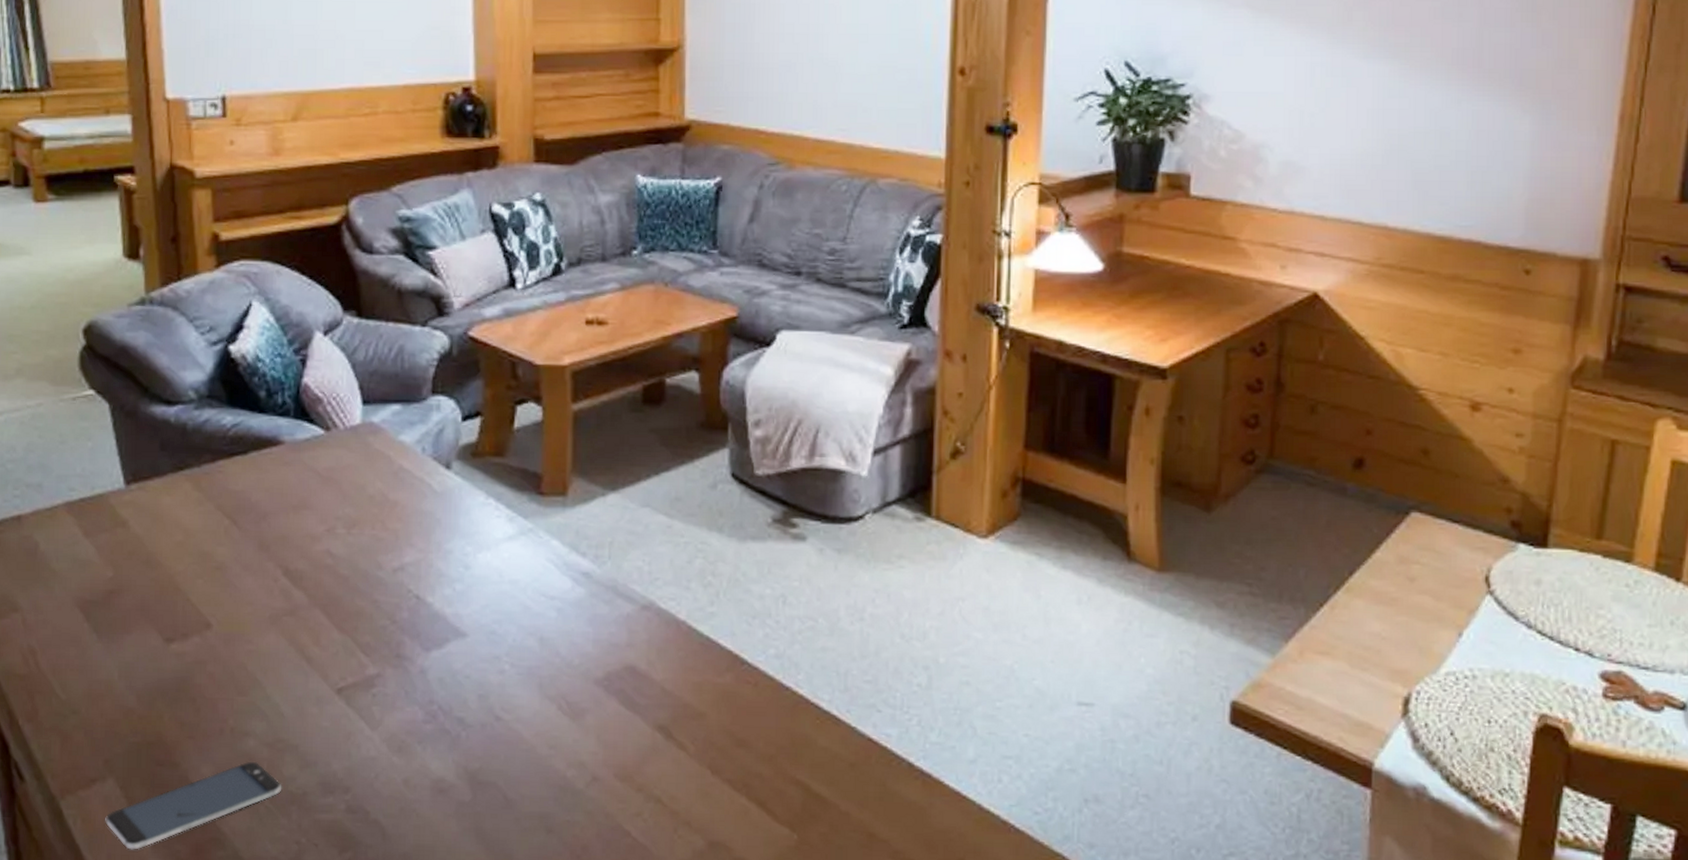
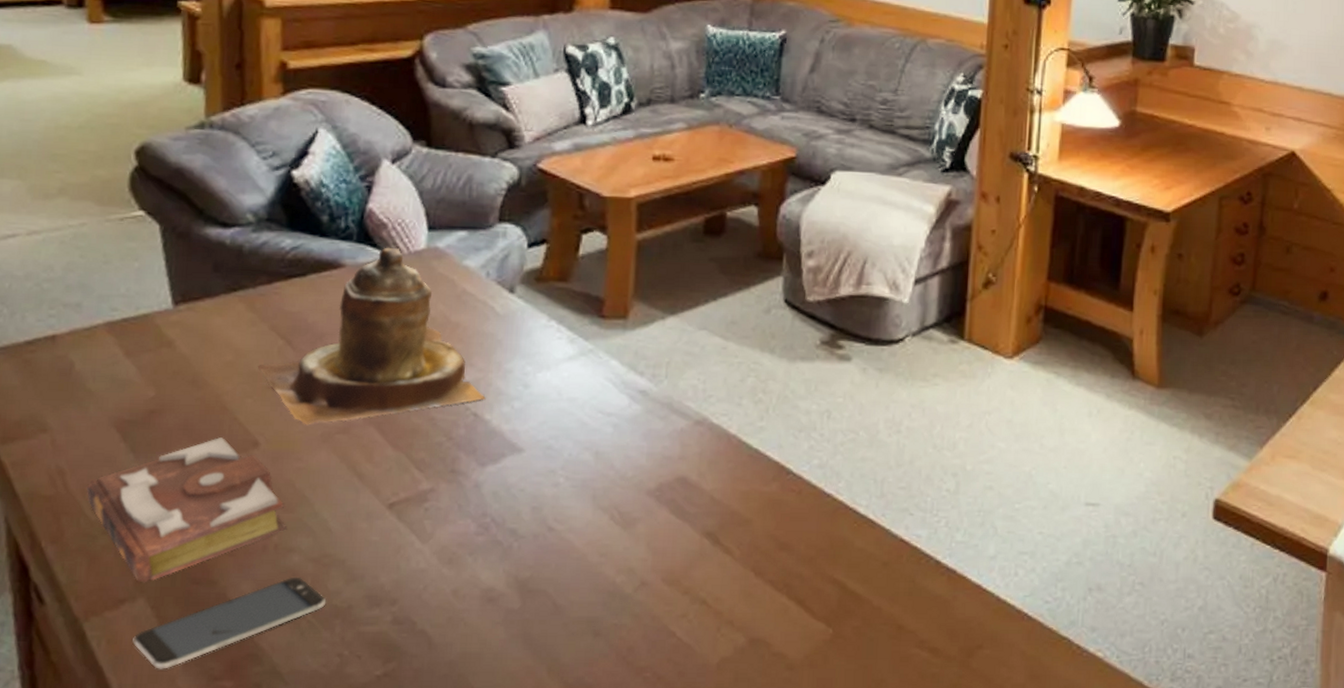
book: none [56,618,242,763] -> present [86,437,287,583]
teapot: none [206,422,427,607] -> present [257,247,486,425]

